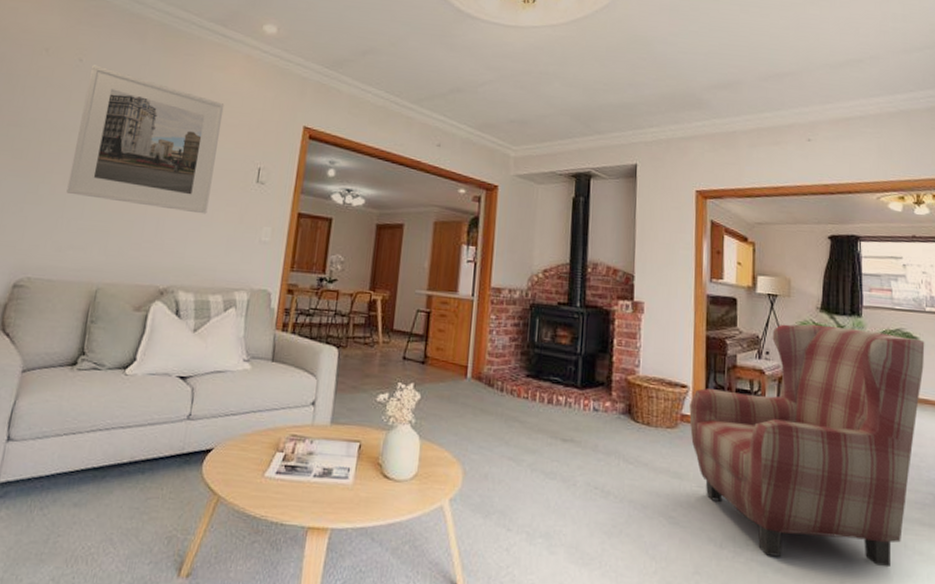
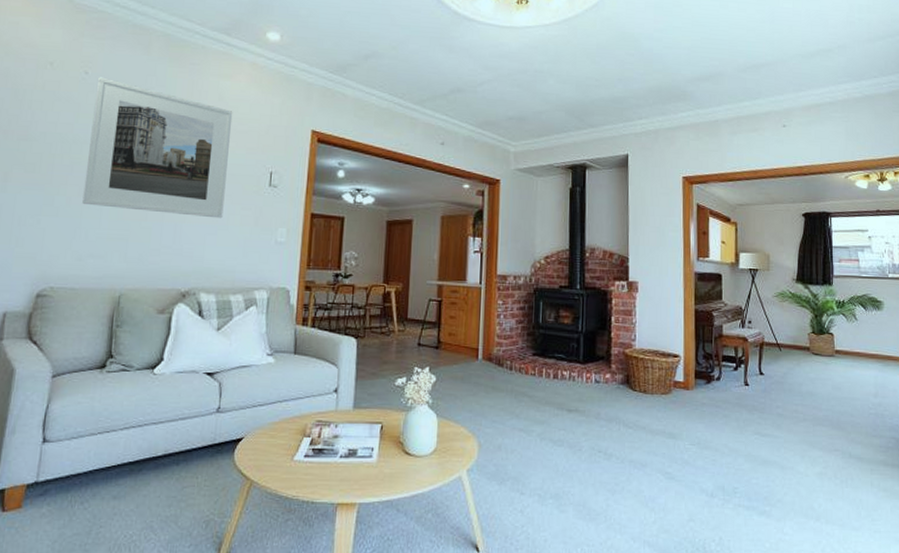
armchair: present [689,324,925,568] -> none [681,294,888,504]

